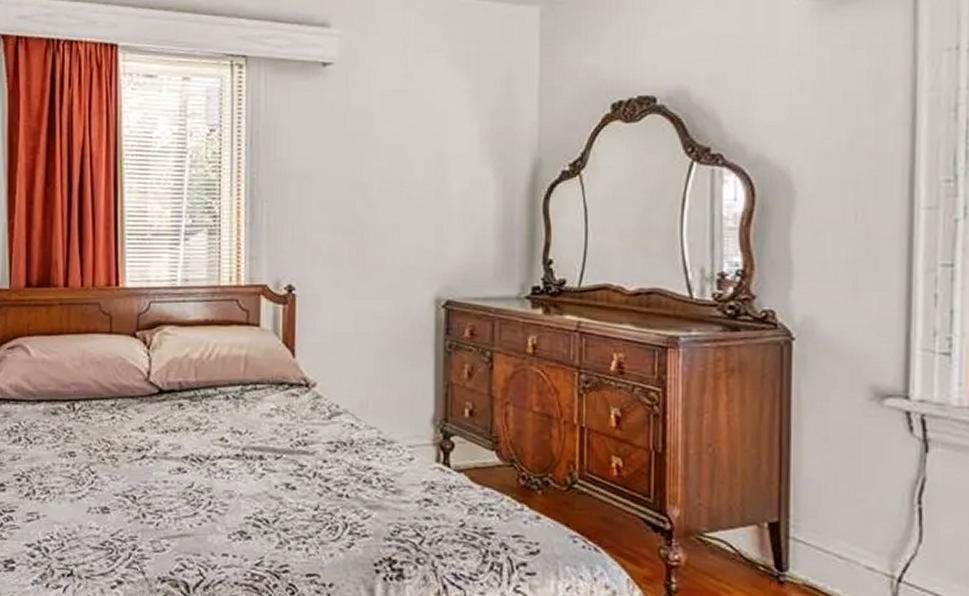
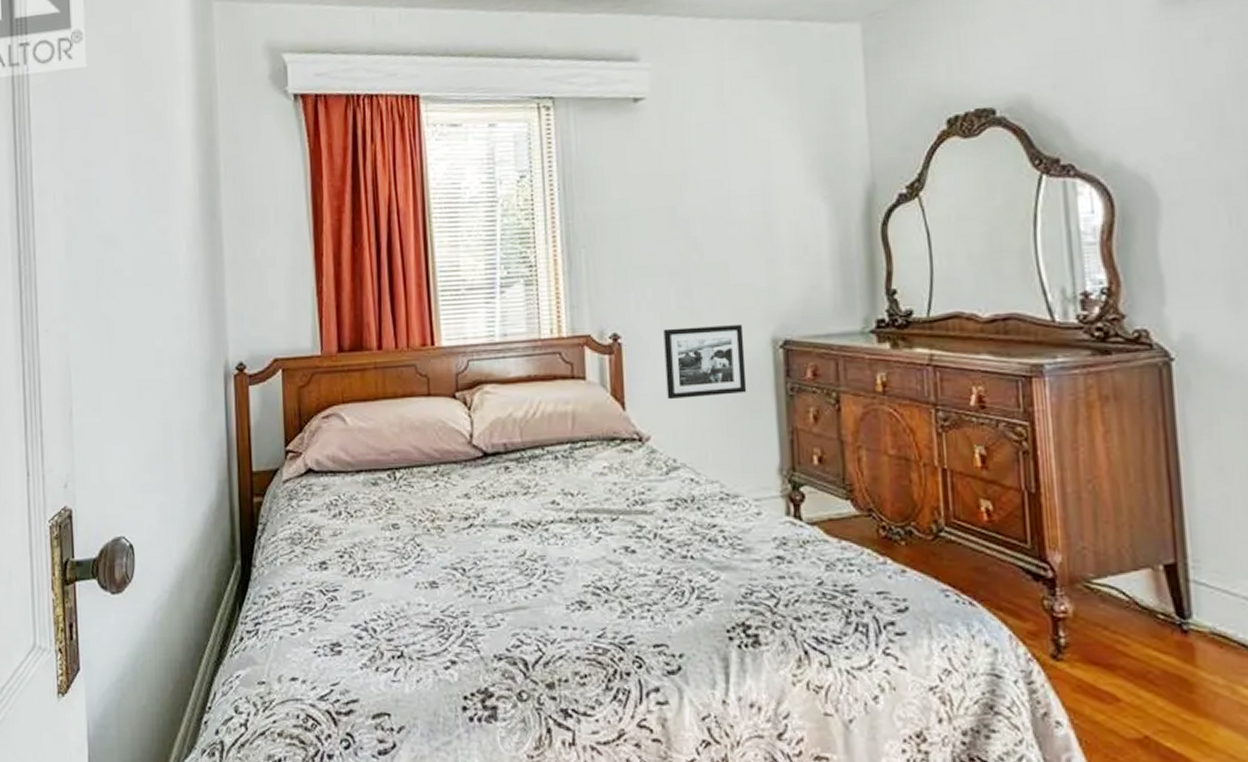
picture frame: none [335,283,410,350] -> present [663,325,747,400]

